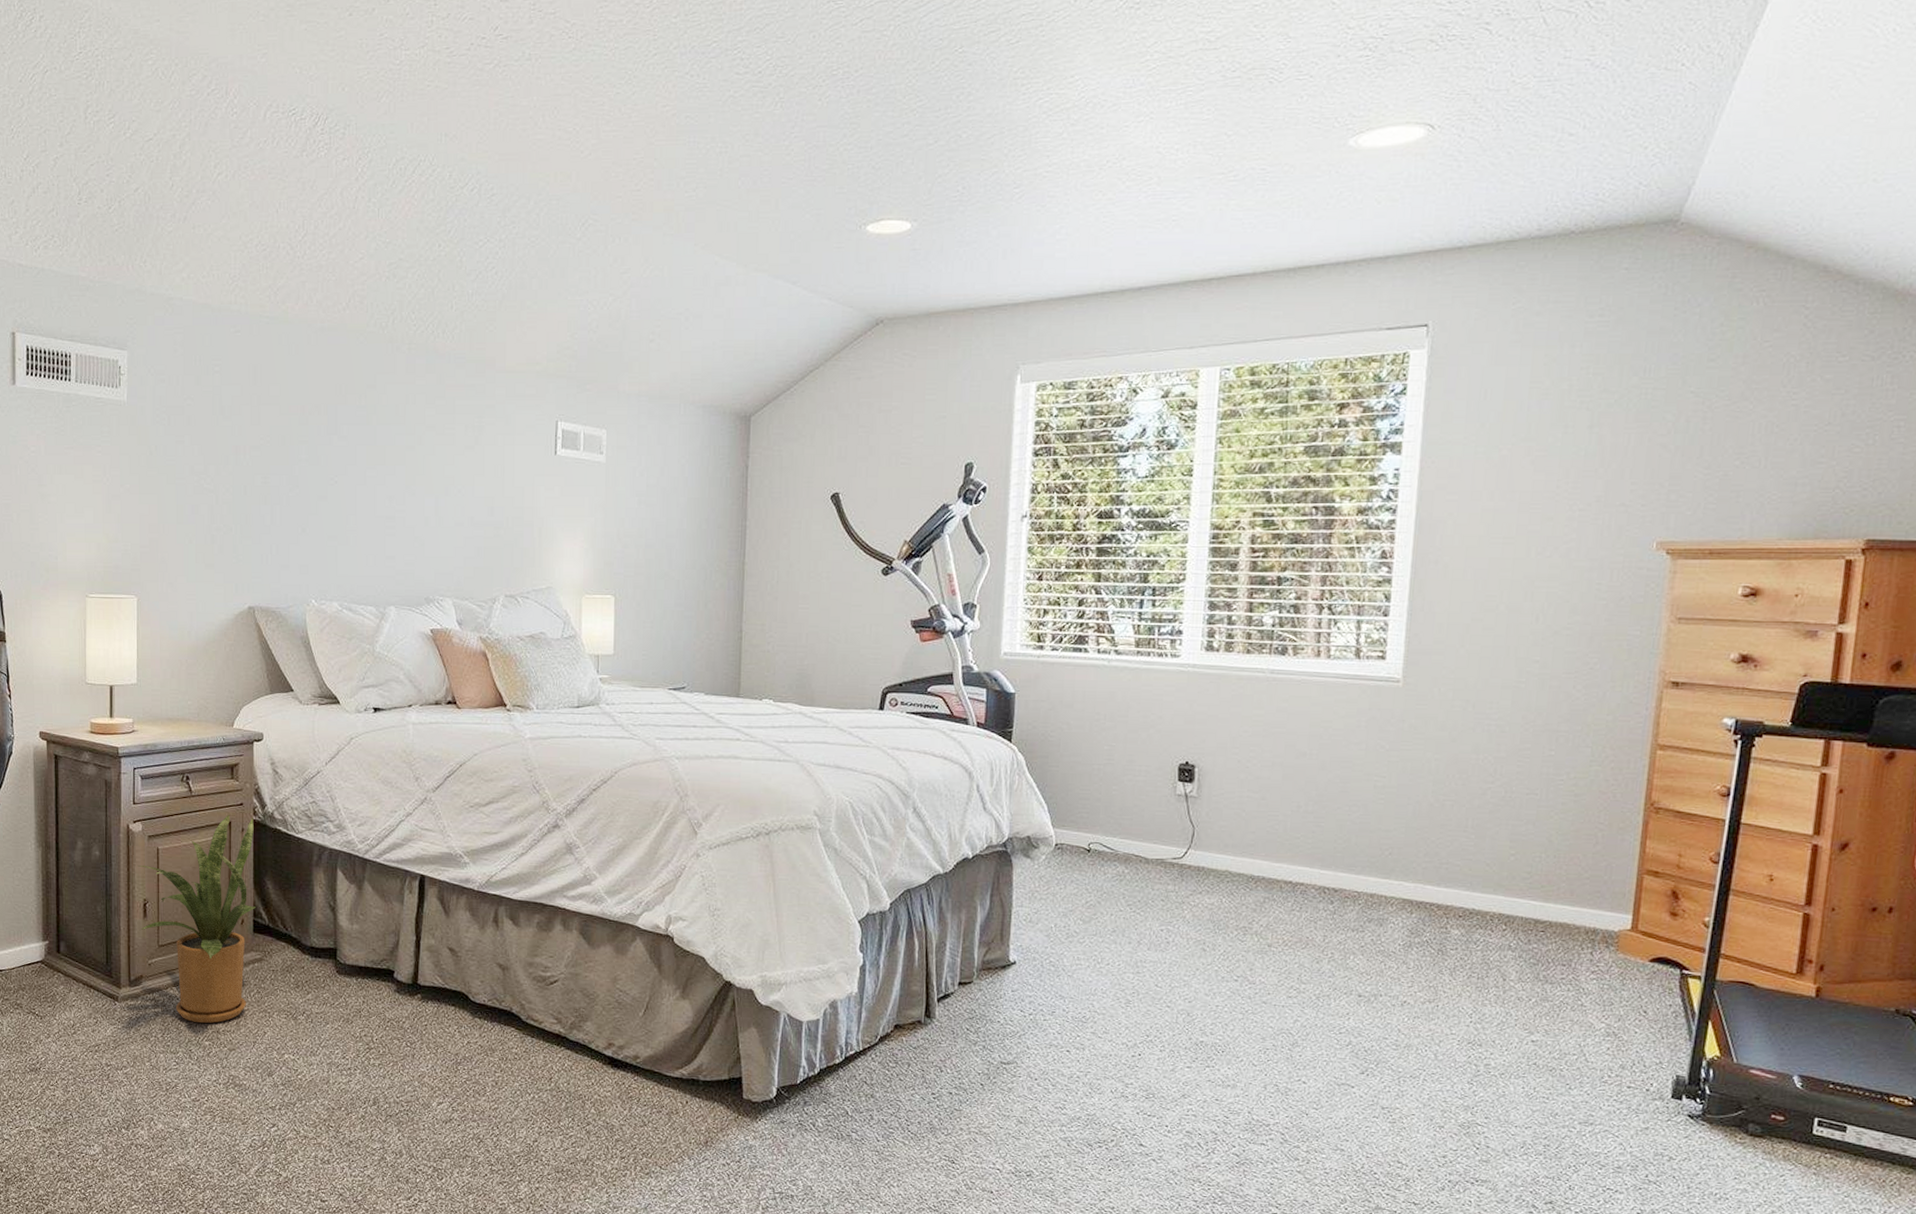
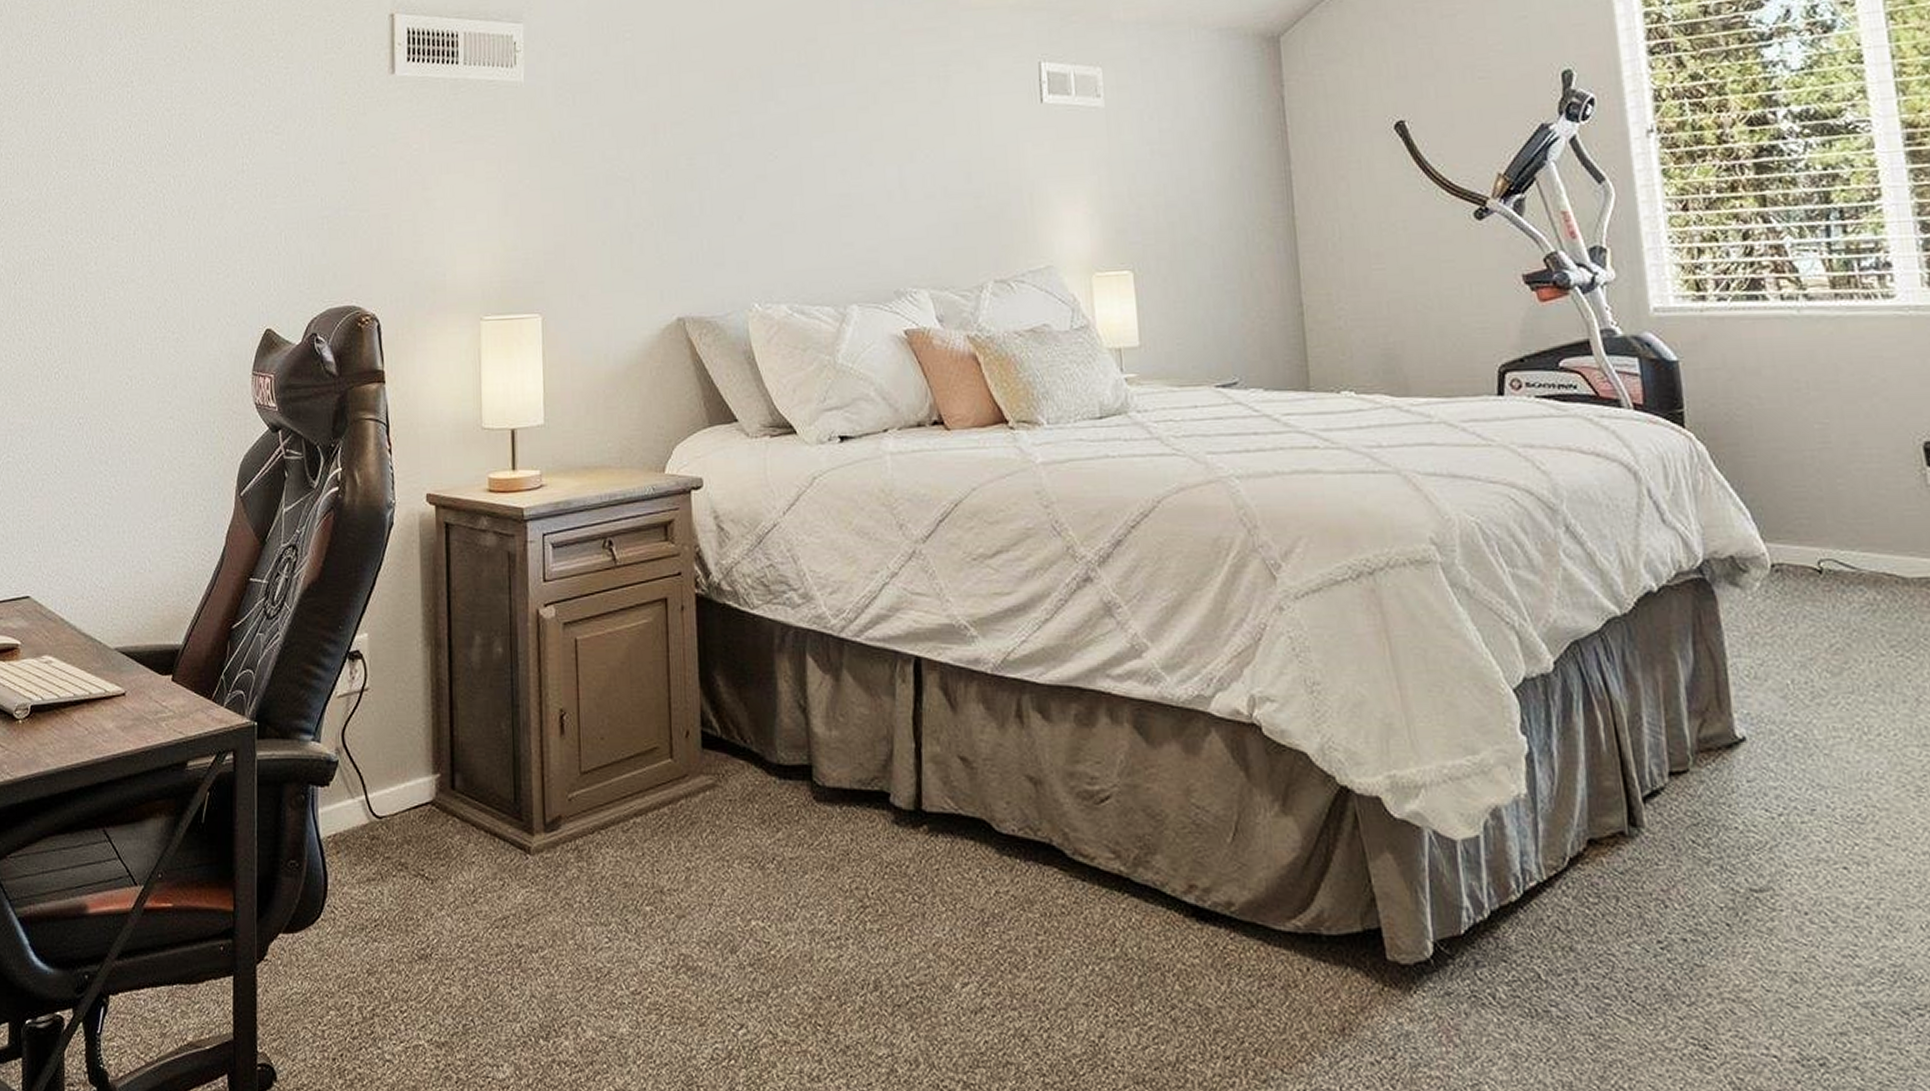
house plant: present [137,815,257,1024] -> none [550,589,705,881]

